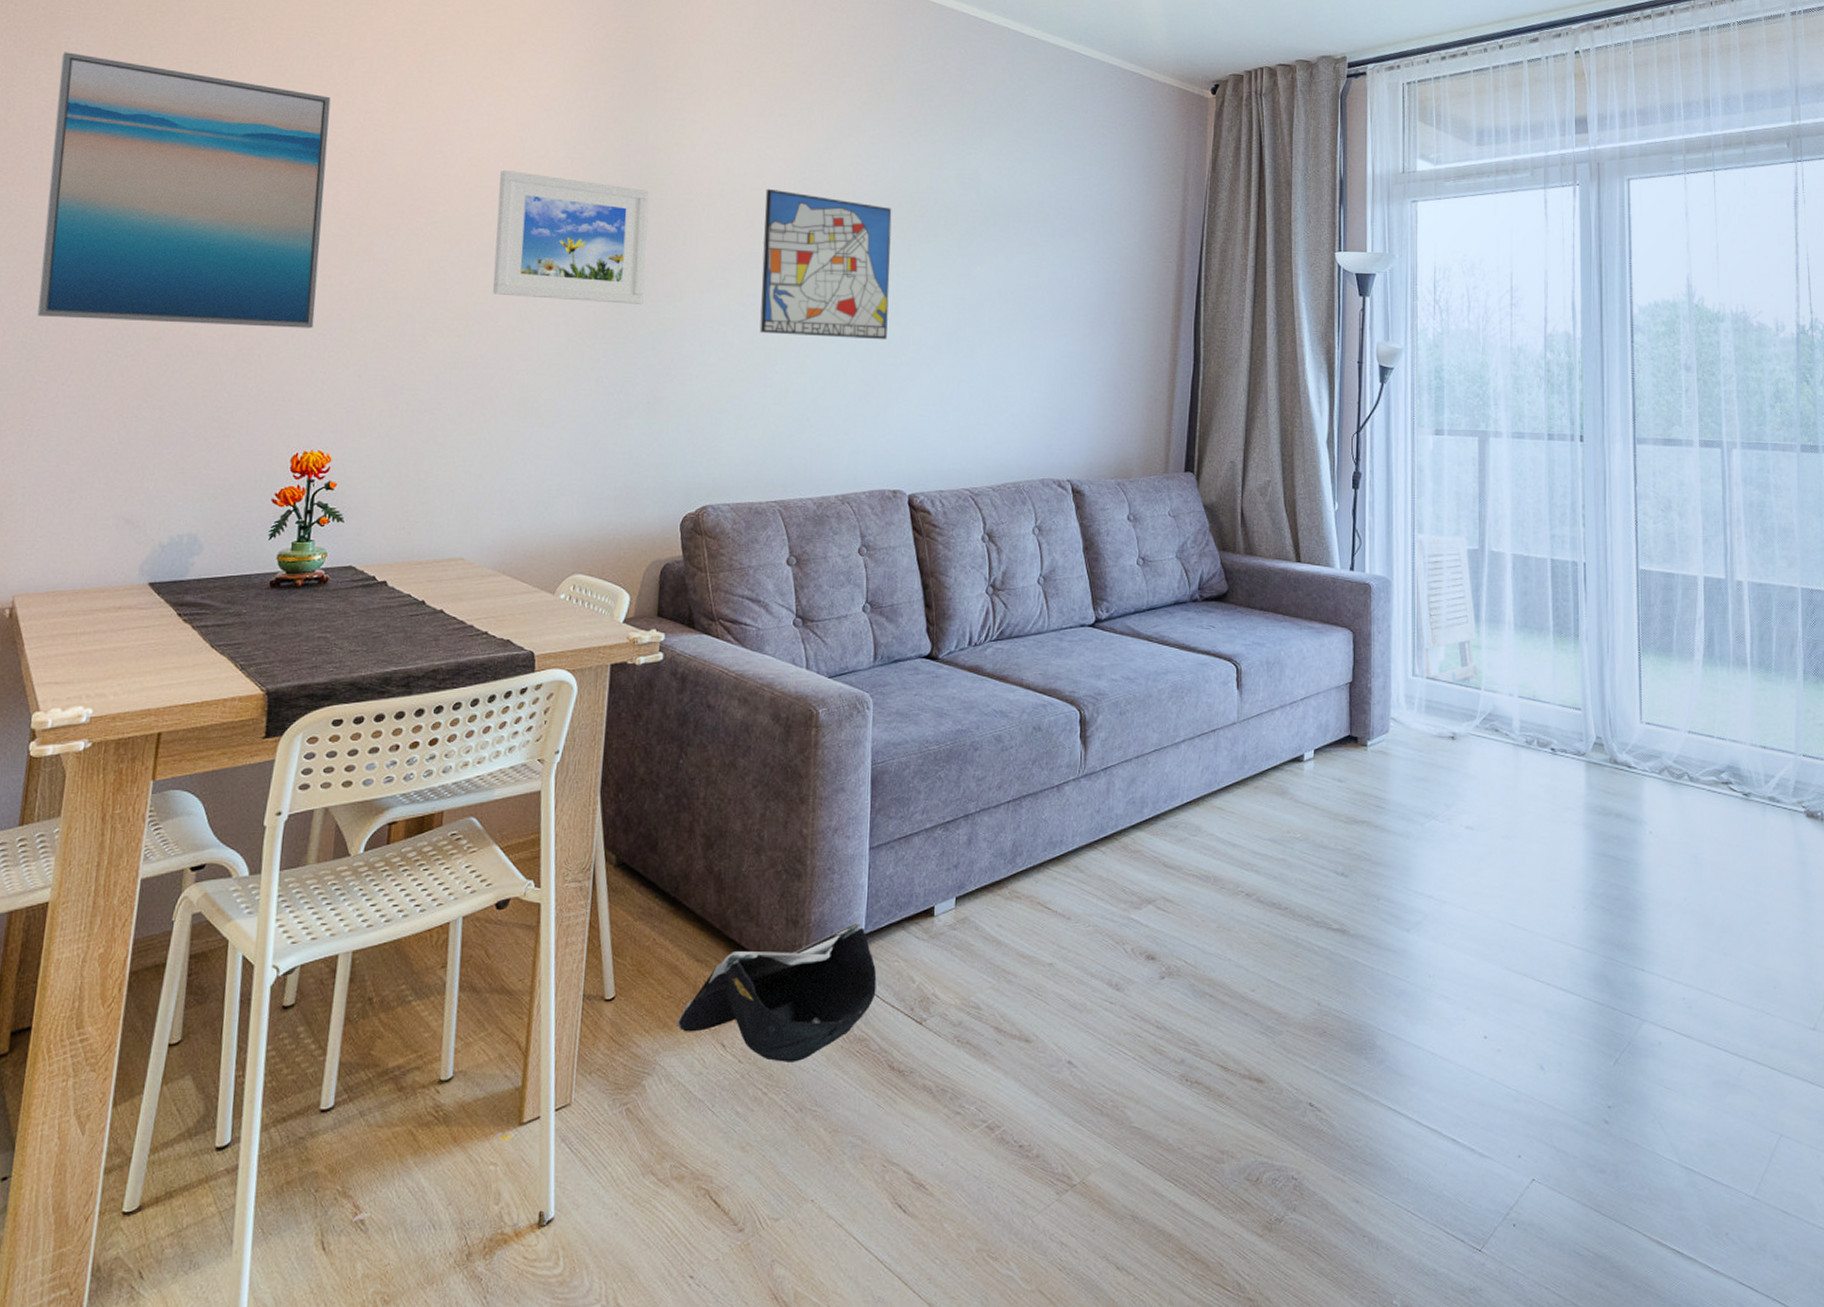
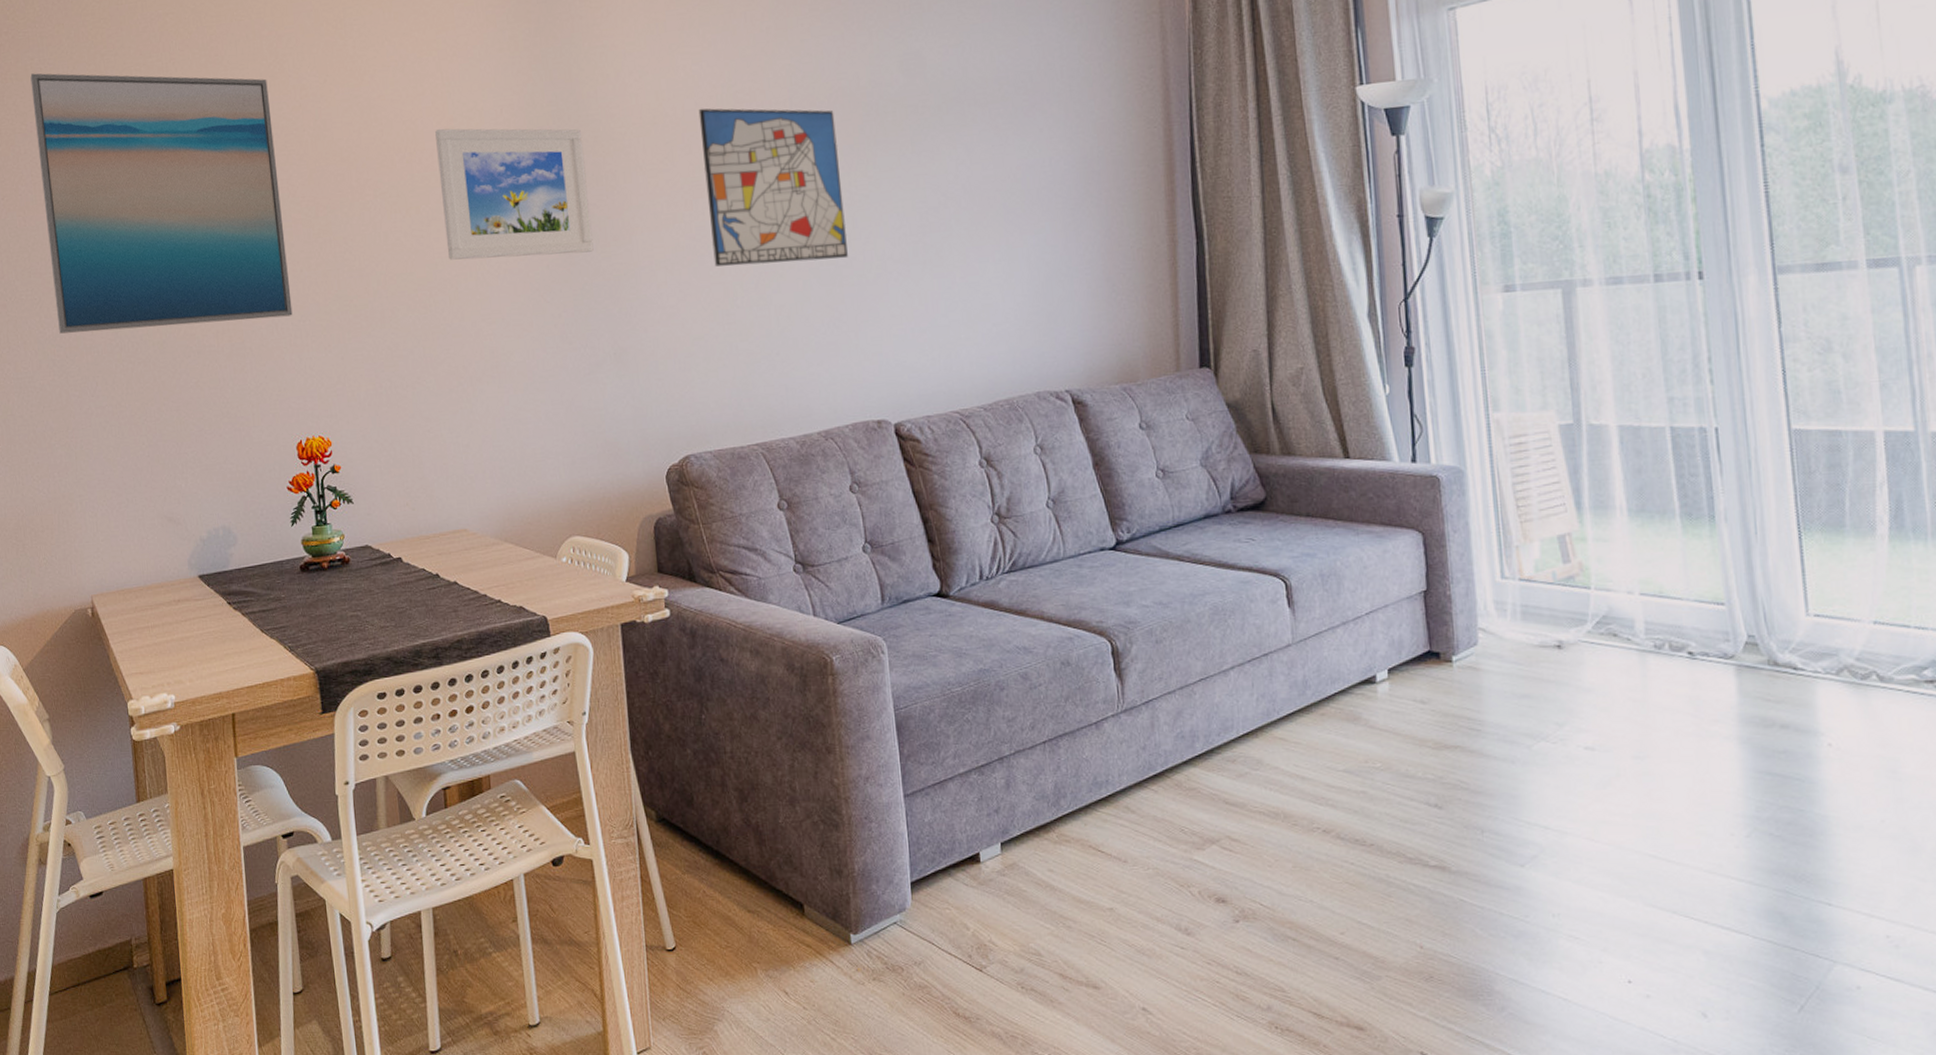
bag: present [675,922,877,1062] -> none [737,870,931,1009]

